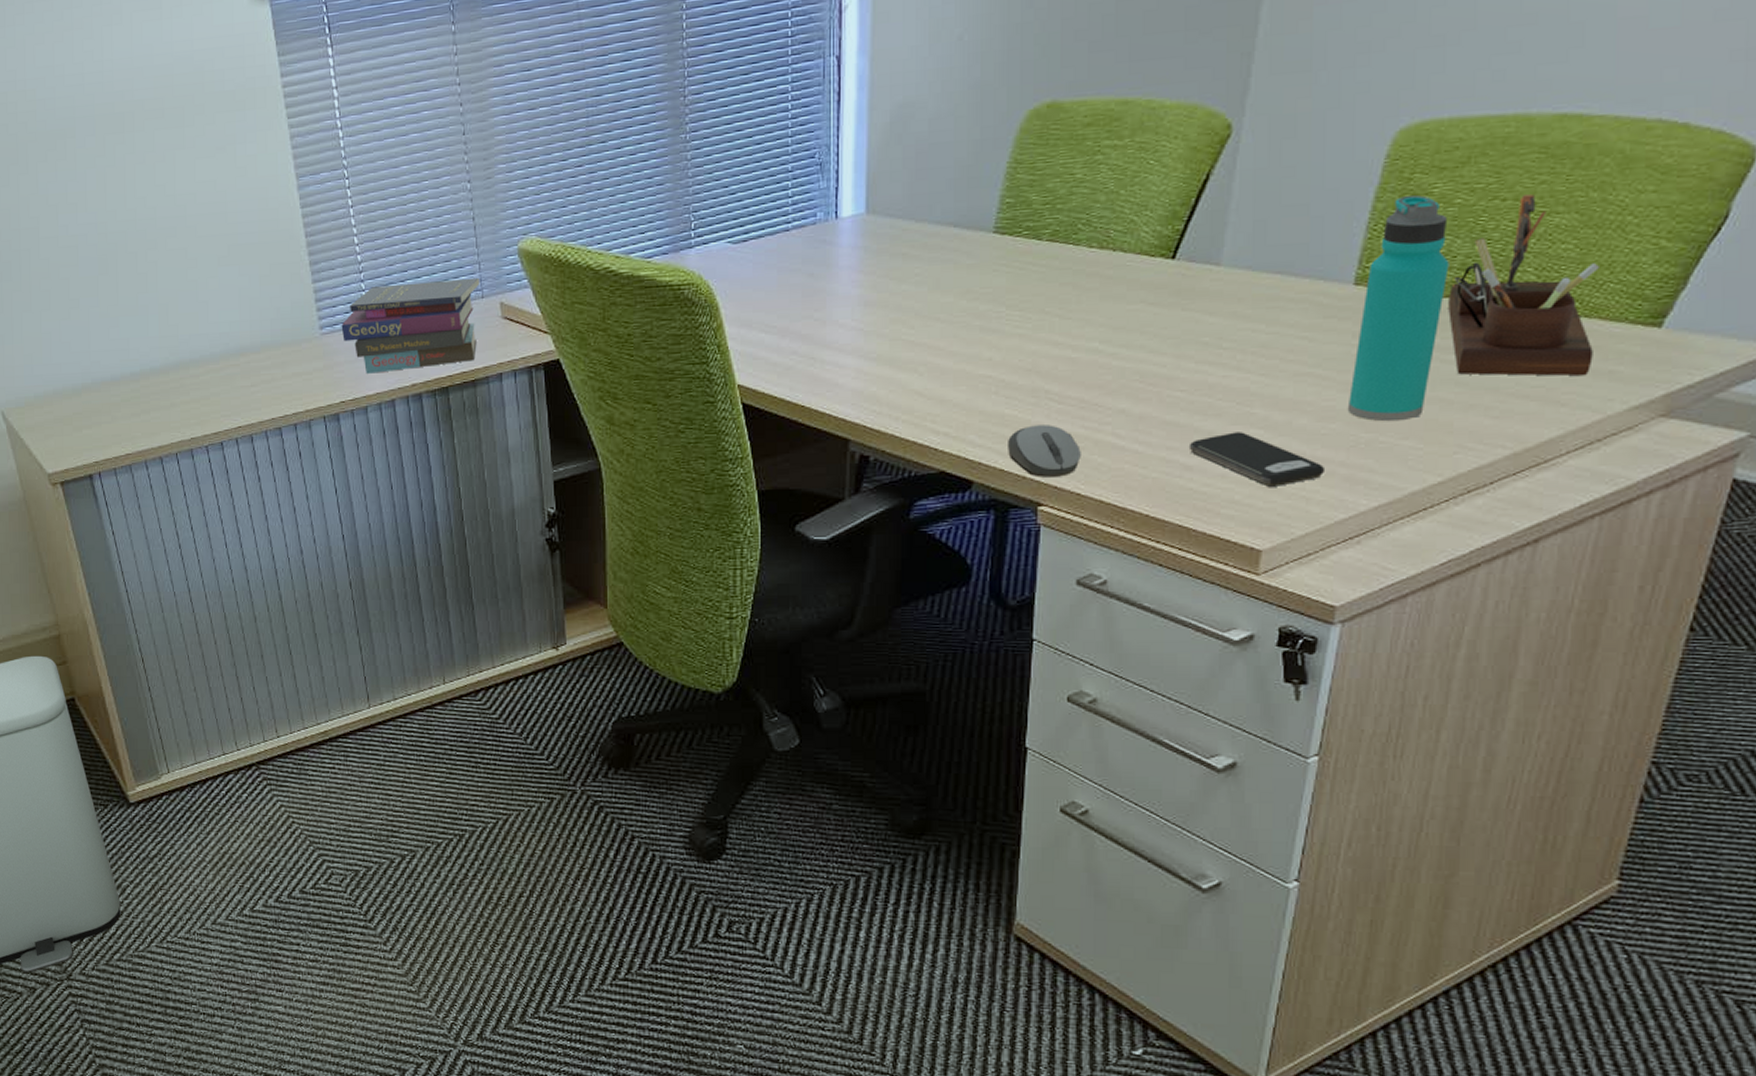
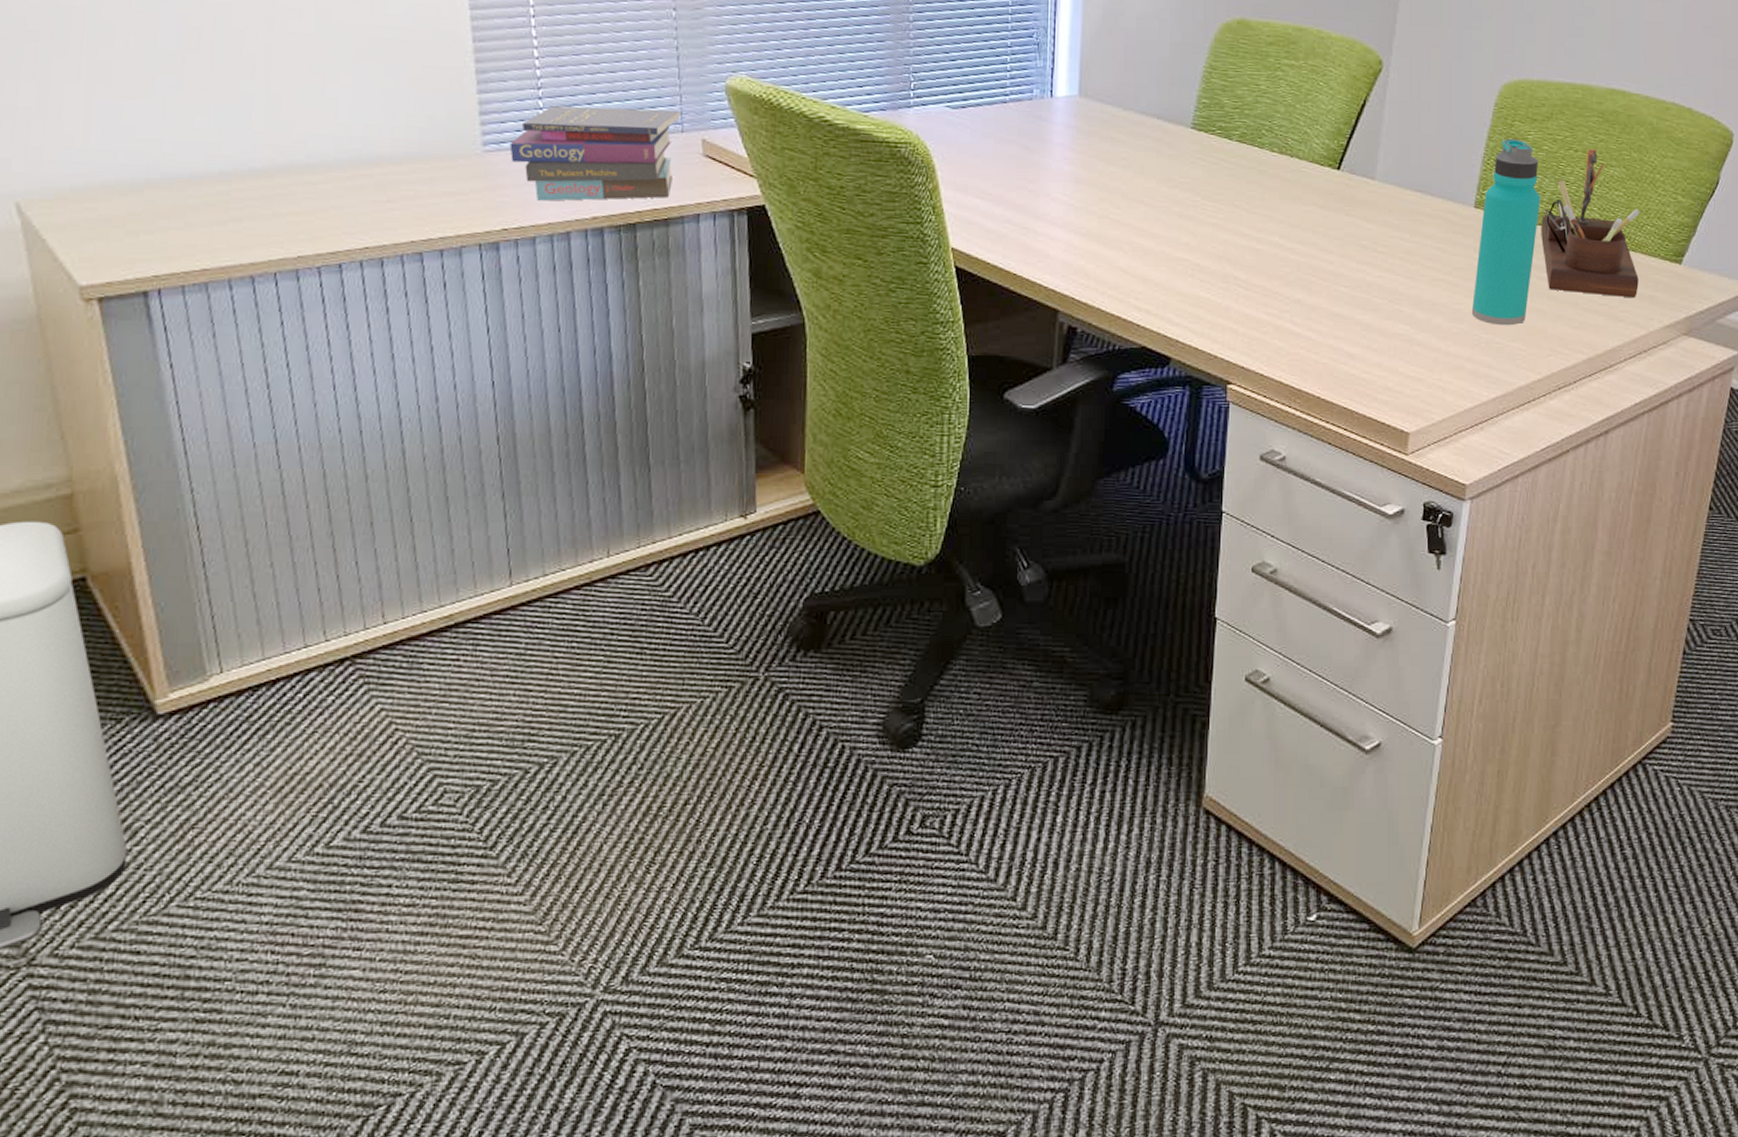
computer mouse: present [1008,425,1081,477] -> none [1202,308,1264,358]
phone: present [1188,432,1326,487] -> none [1351,326,1457,377]

